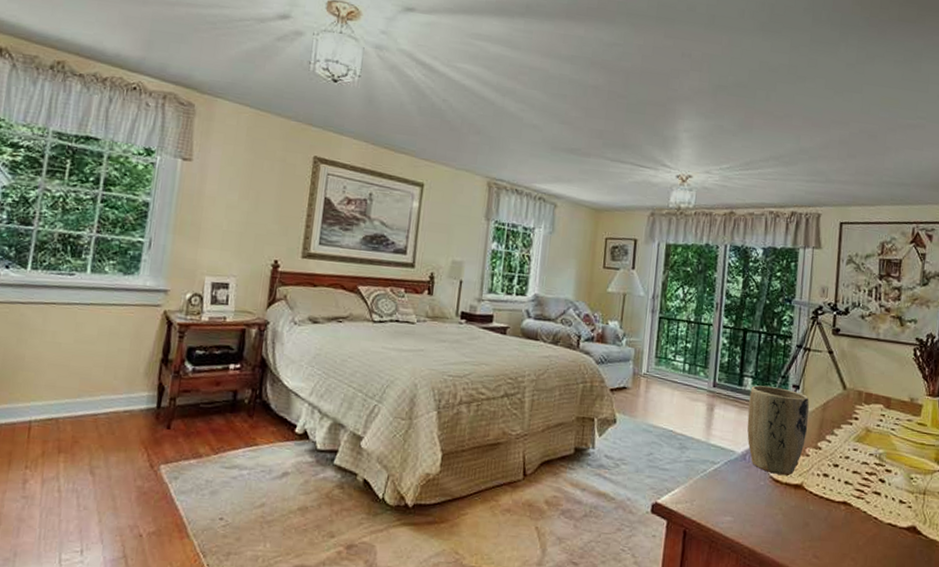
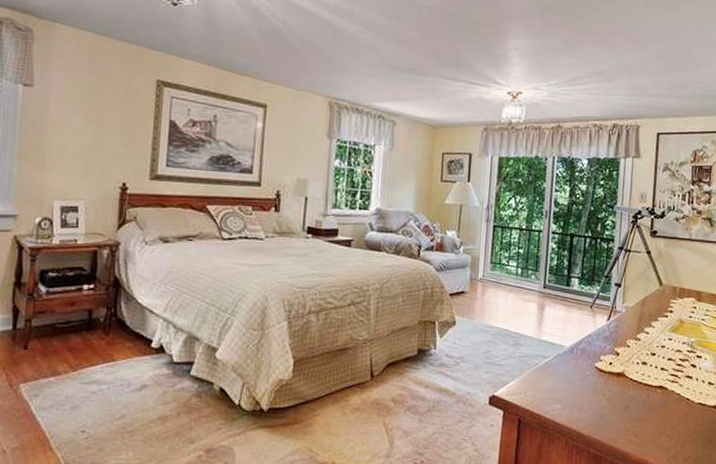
plant pot: present [747,385,809,475] -> none [574,285,630,365]

